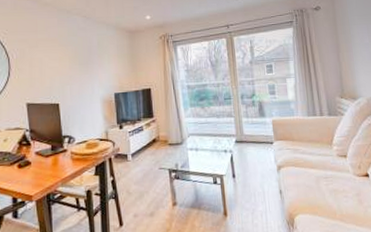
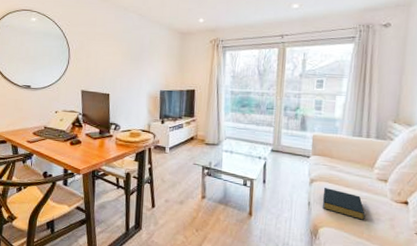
hardback book: none [292,172,335,201] -> present [323,188,366,220]

